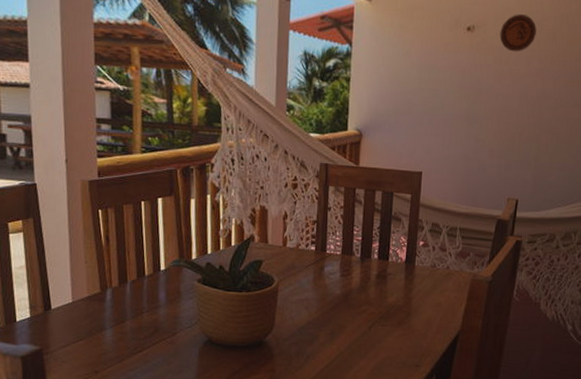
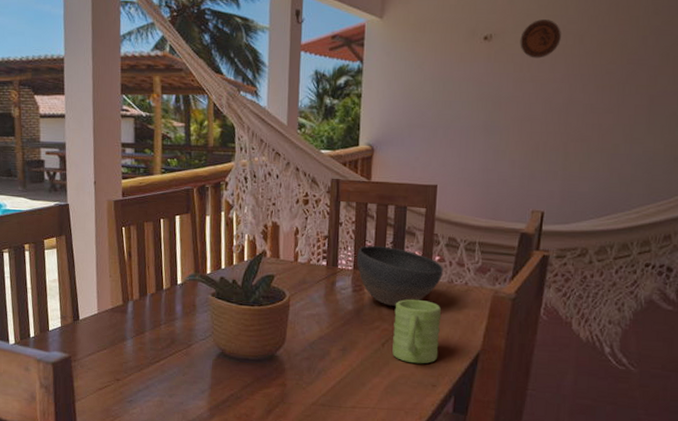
bowl: none [344,230,428,290] -> present [356,245,444,306]
mug: none [378,283,425,346] -> present [392,299,442,364]

